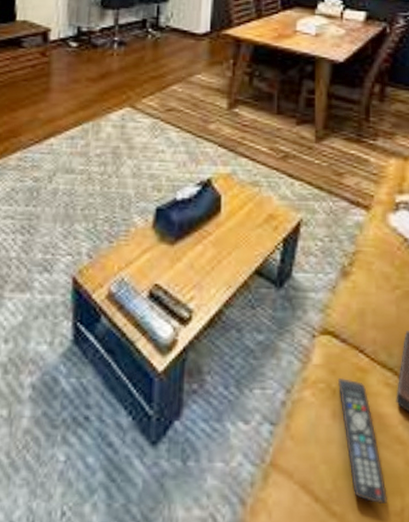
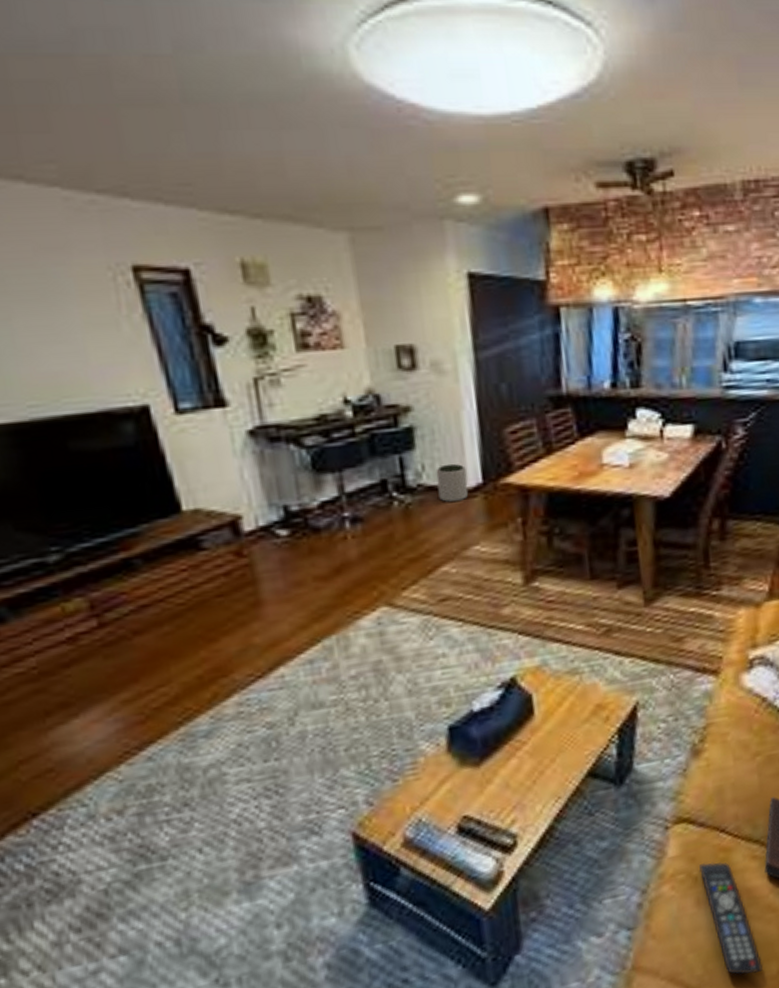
plant pot: none [179,15,200,42] -> present [435,463,469,503]

